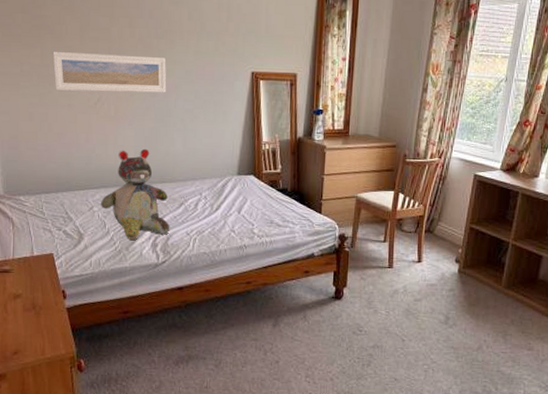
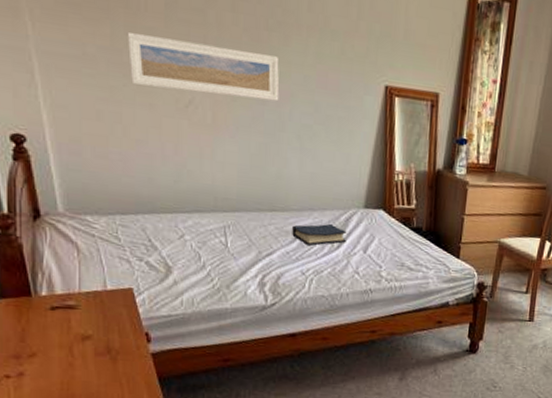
stuffed bear: present [101,148,170,240] -> none [194,167,282,277]
hardback book: none [178,190,223,210] -> present [292,223,347,246]

